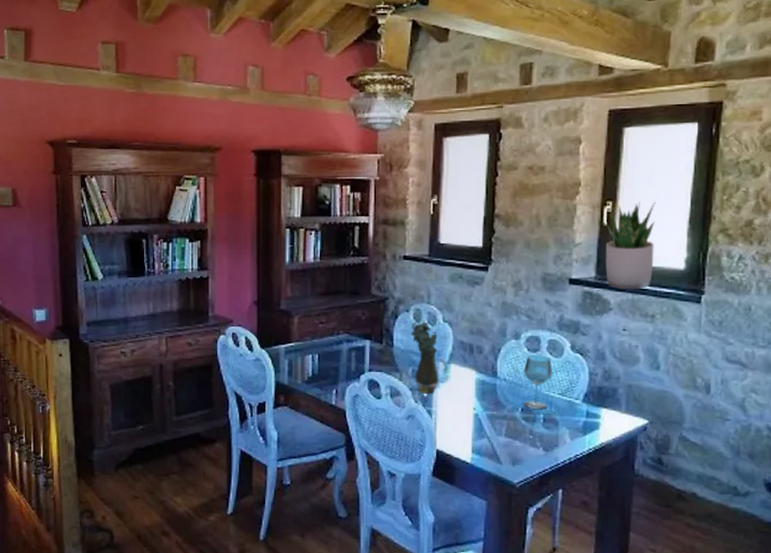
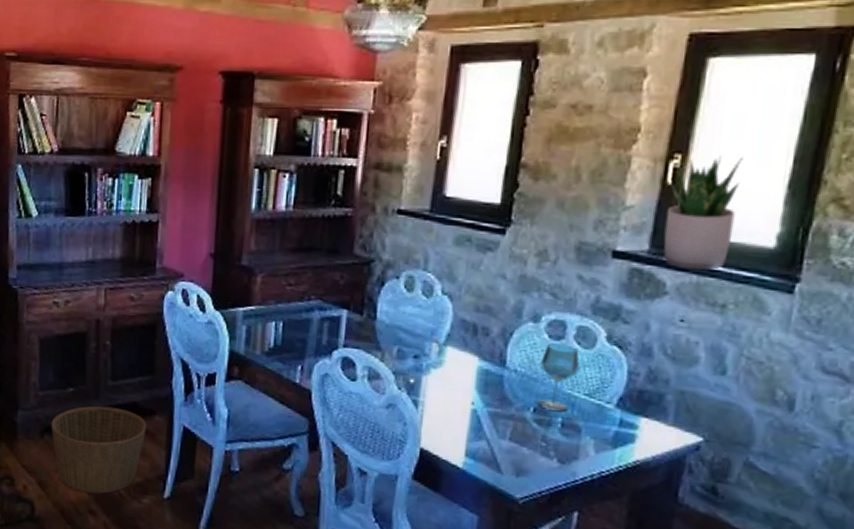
basket: none [124,439,209,517] -> present [51,406,147,494]
vase: present [410,319,439,393] -> none [398,288,434,380]

